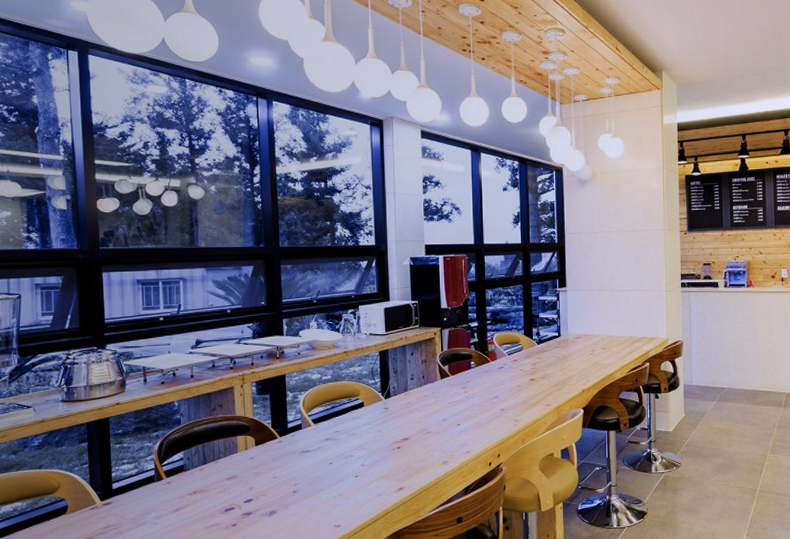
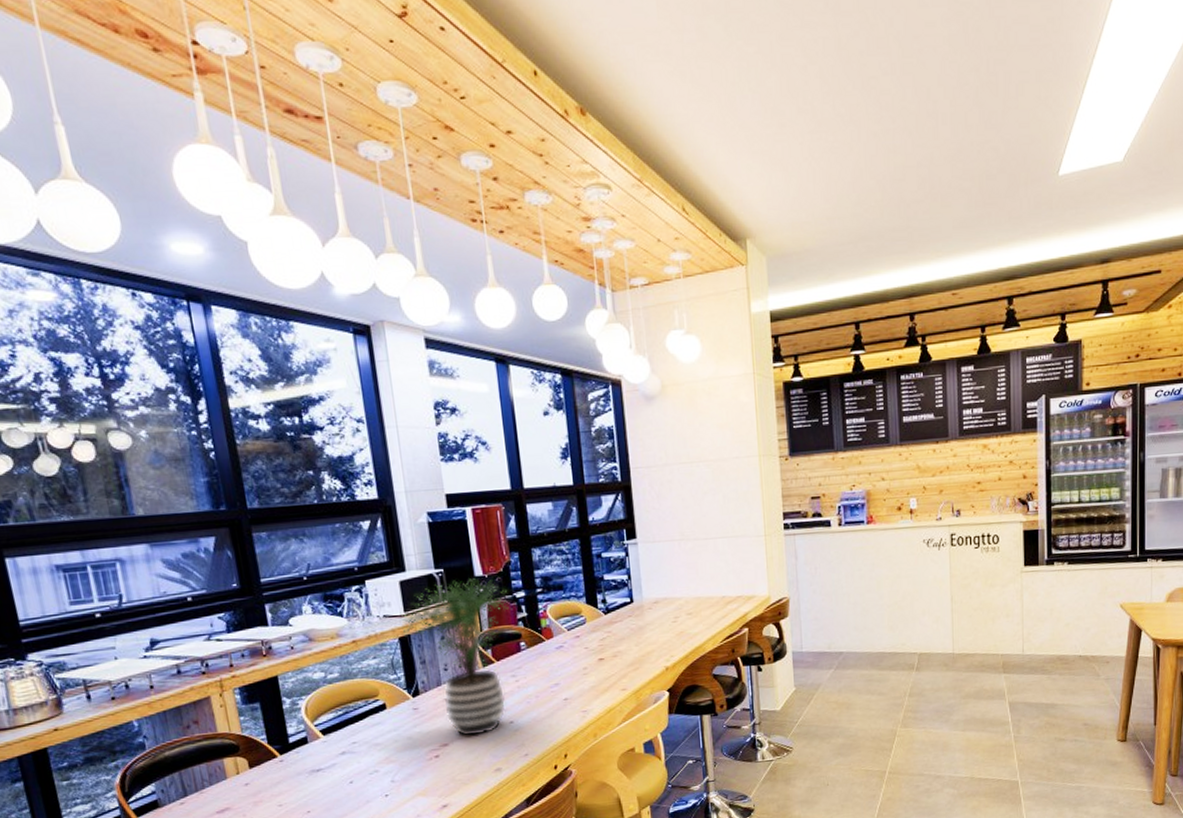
potted plant: none [382,310,468,434] -> present [401,578,513,737]

